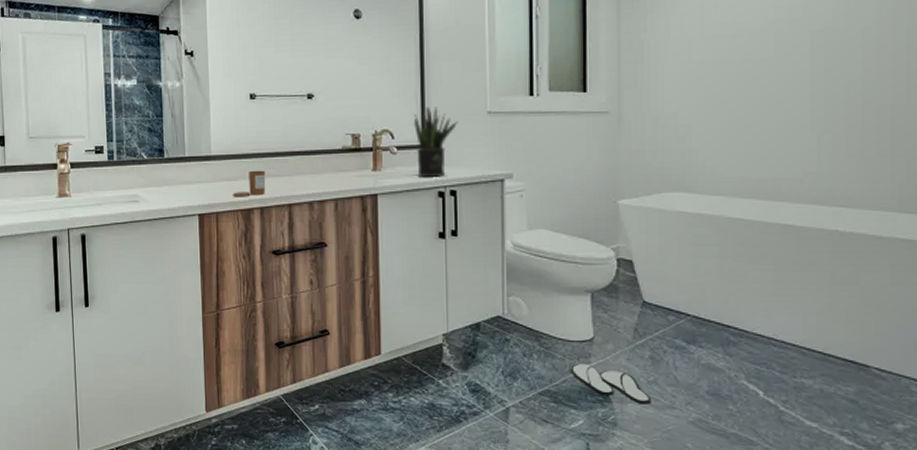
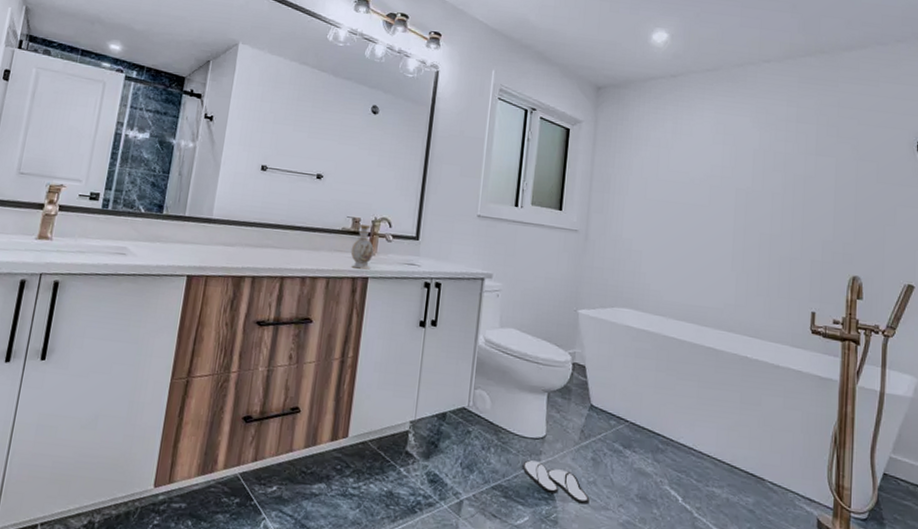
candle: present [233,170,266,197] -> none [226,238,264,264]
perfume bottle: none [355,140,380,188] -> present [350,224,375,270]
potted plant: present [413,107,458,177] -> none [409,203,451,269]

